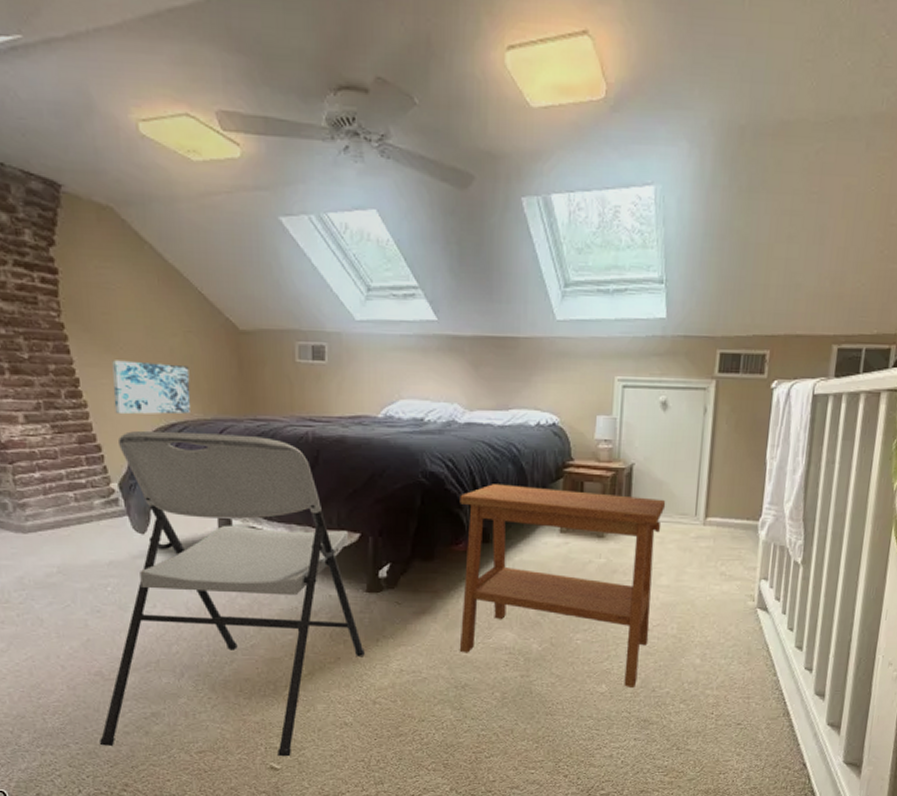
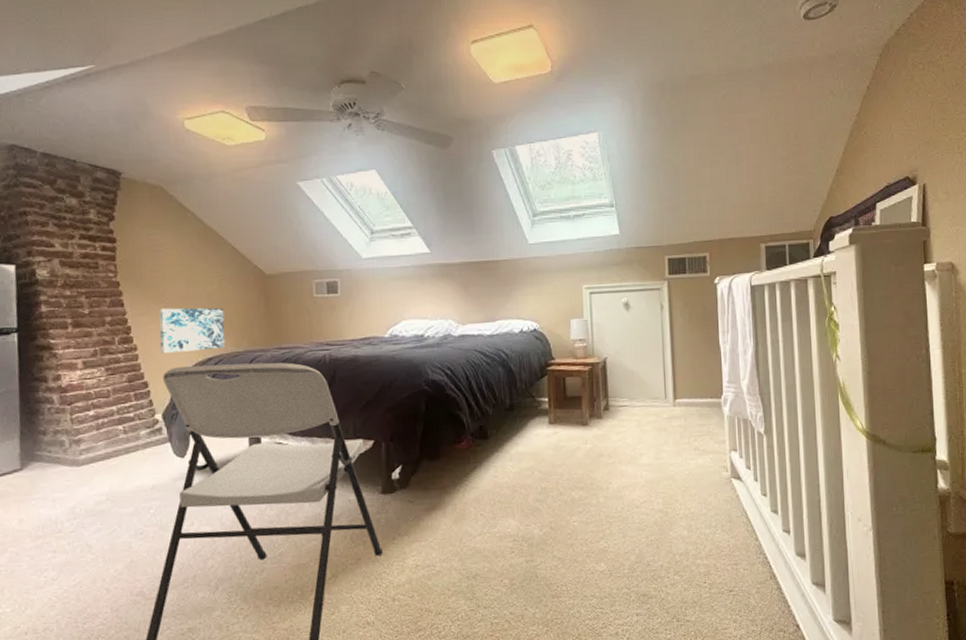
side table: present [459,484,666,687] -> none [459,385,639,564]

